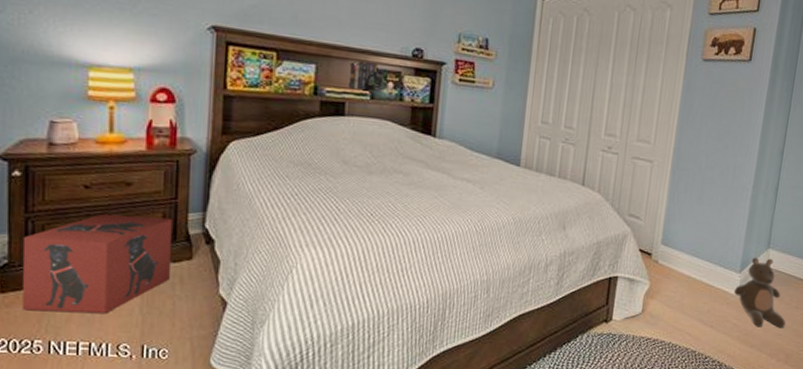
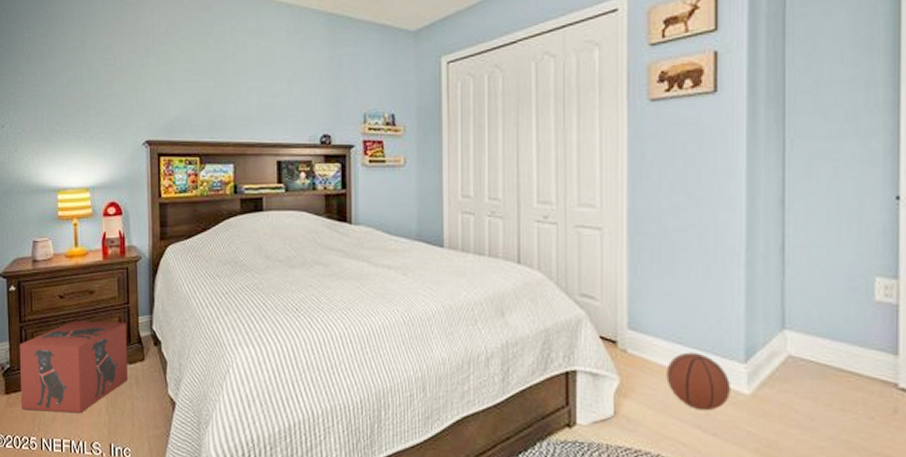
books: present [349,61,377,92] -> none [265,155,290,184]
basketball: none [684,263,728,309] -> present [666,352,730,411]
stuffed bear: present [733,257,786,329] -> none [740,341,828,439]

